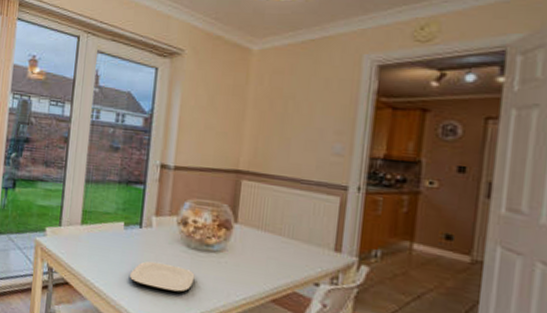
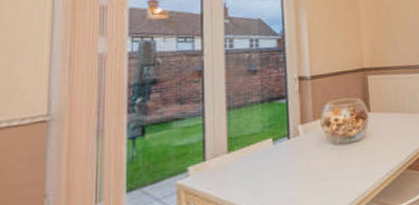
plate: present [129,261,195,293] -> none [284,163,345,193]

